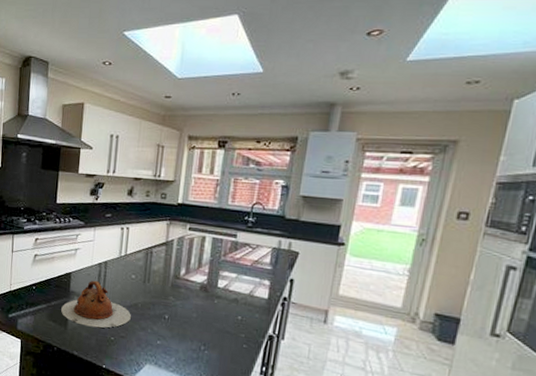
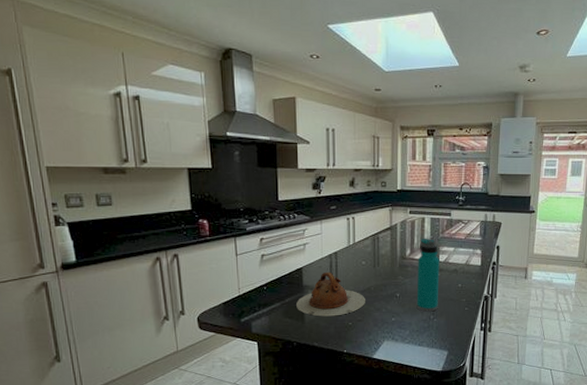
water bottle: none [186,258,218,342] -> present [416,238,439,312]

